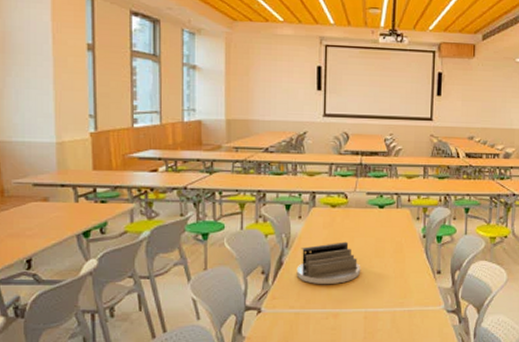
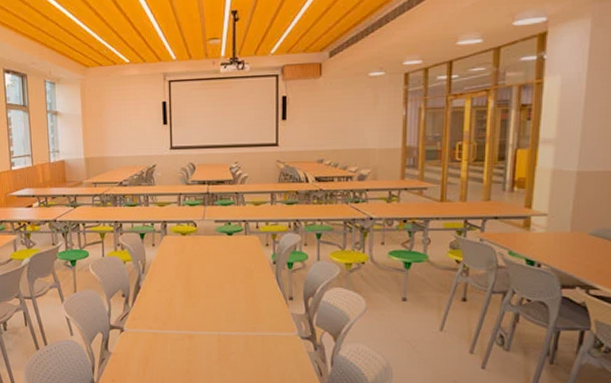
desk organizer: present [296,241,361,285] -> none [153,268,213,309]

